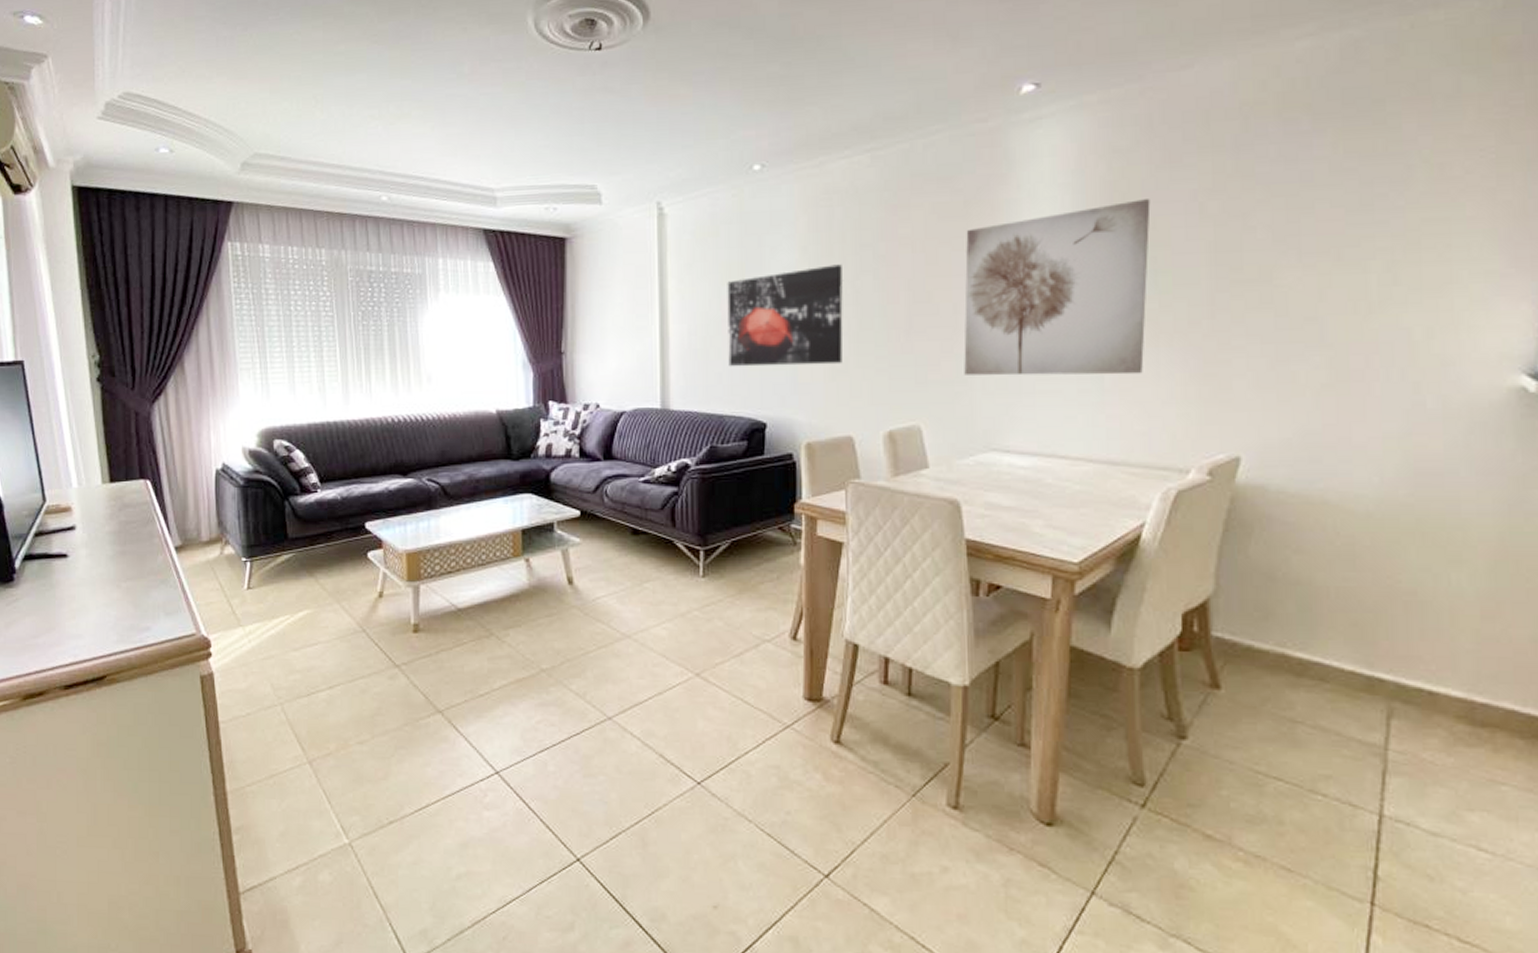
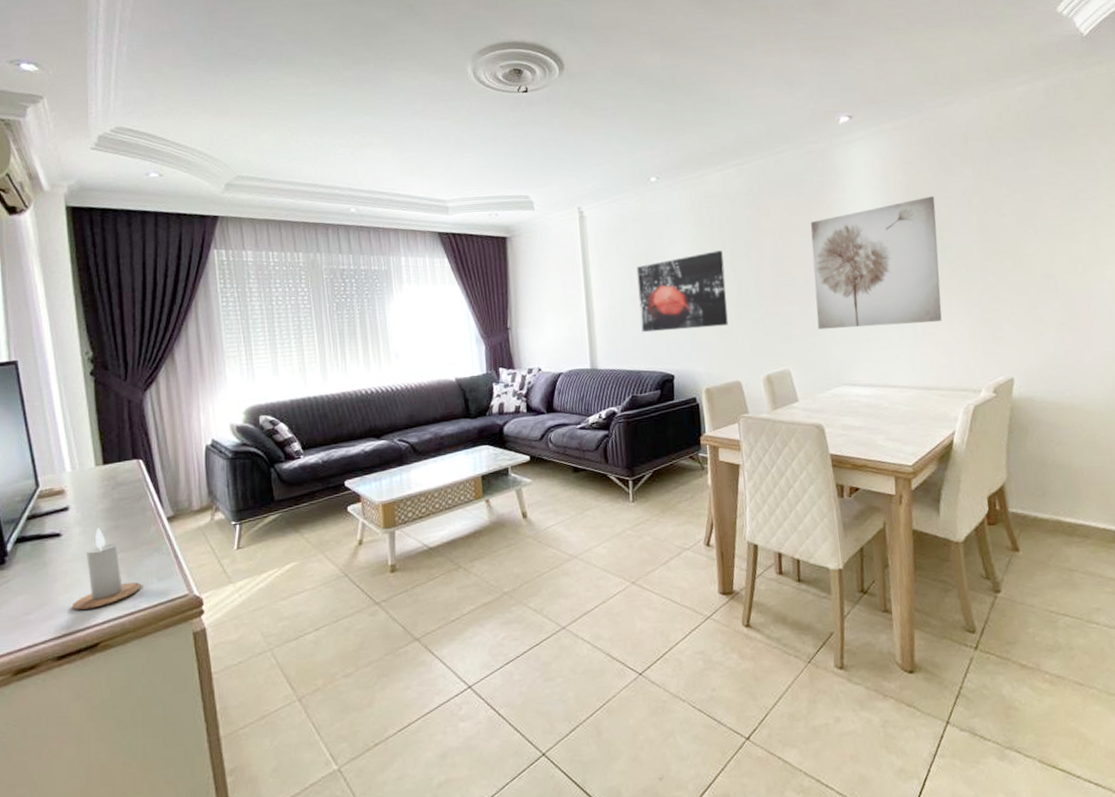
candle: none [78,552,149,638] -> present [71,528,142,610]

